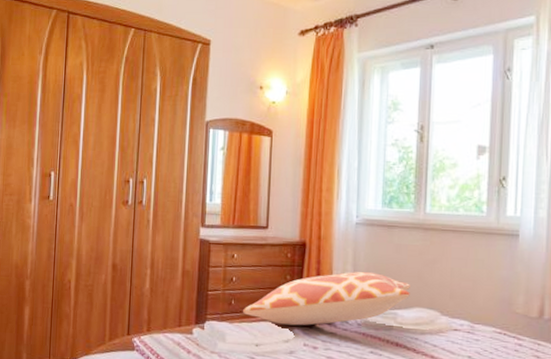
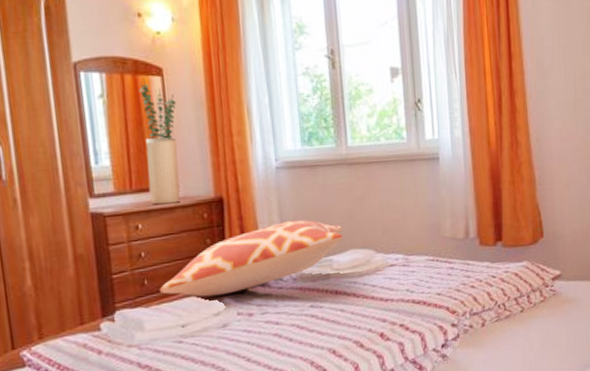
vase: none [247,137,279,241] -> present [138,77,180,205]

